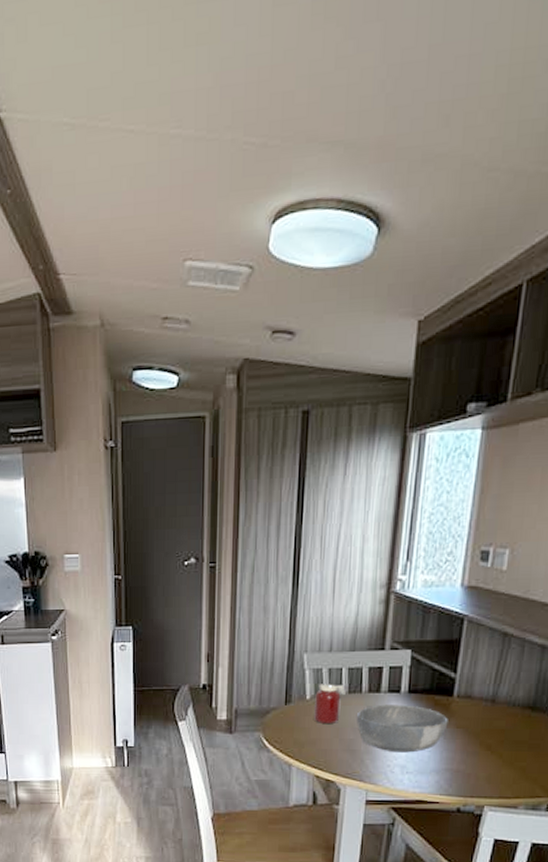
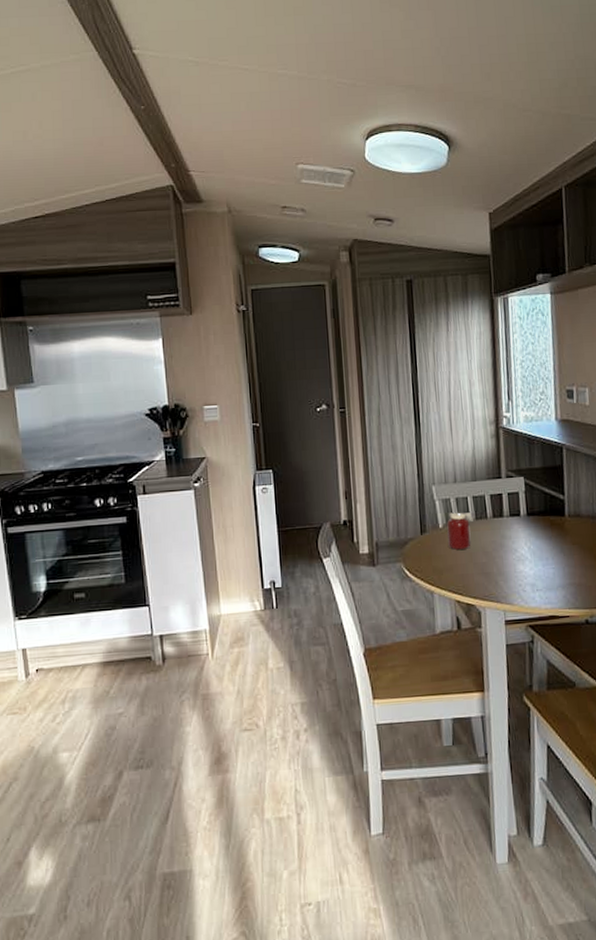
bowl: present [356,704,448,753] -> none [485,526,565,572]

